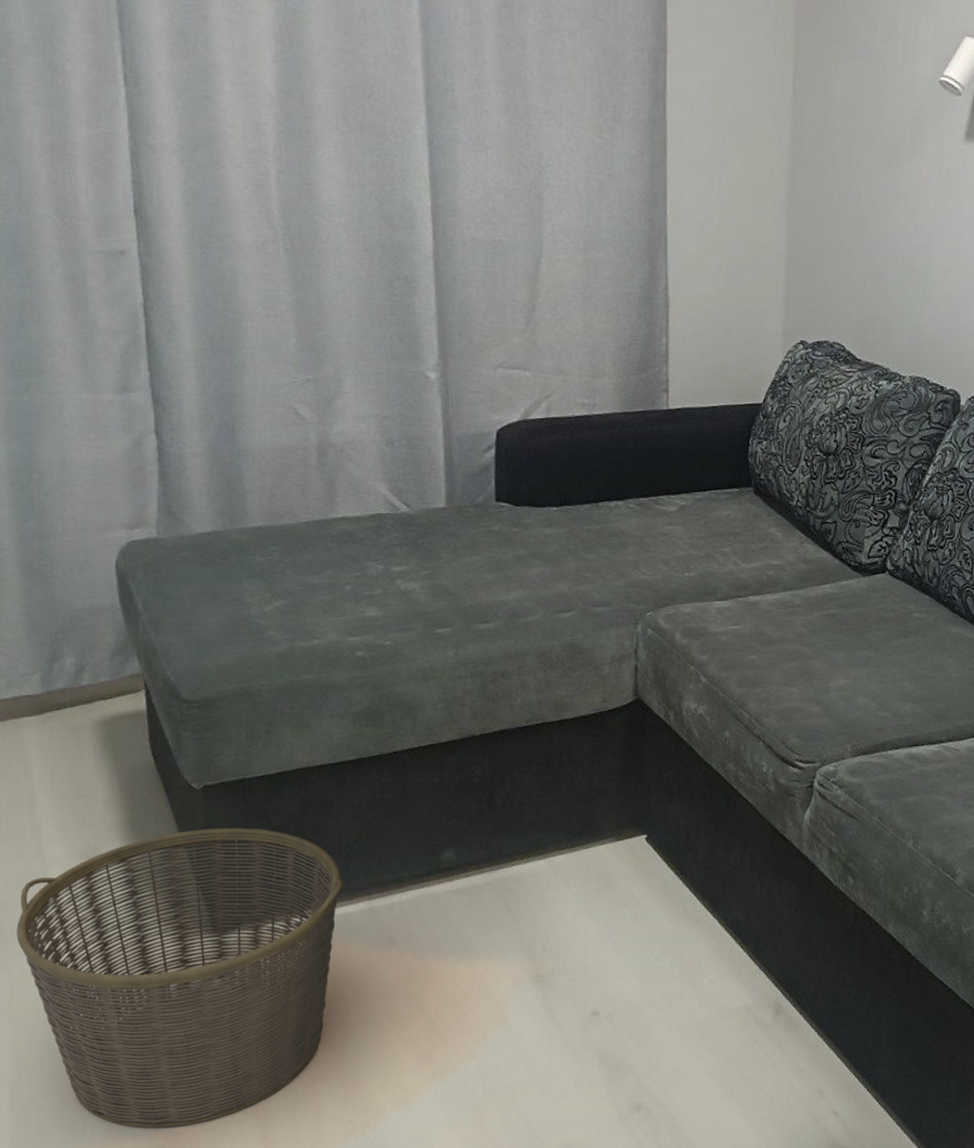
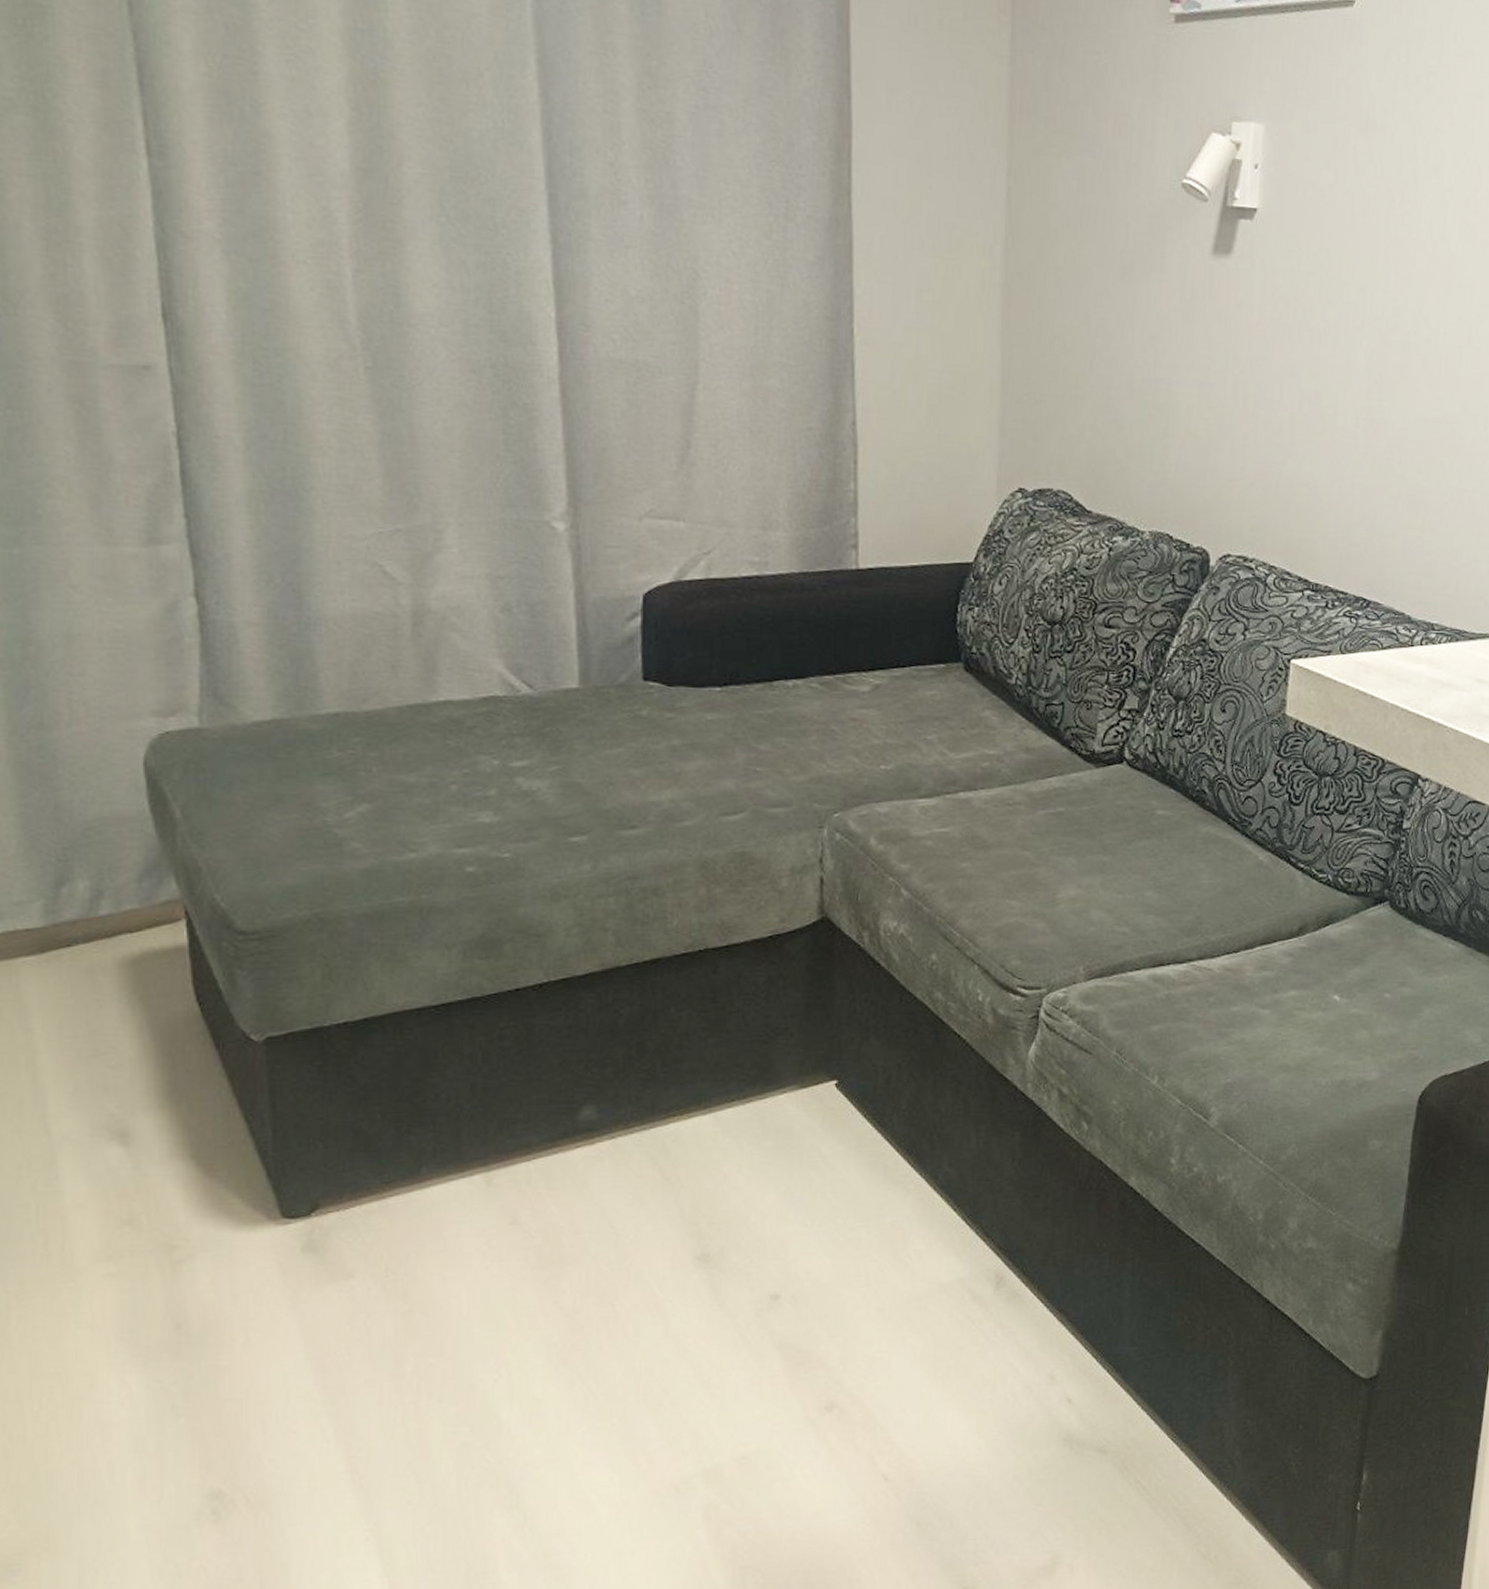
basket: present [16,827,343,1127] -> none [14,1087,452,1467]

